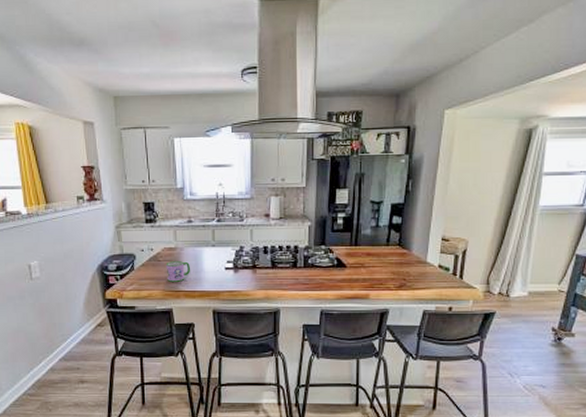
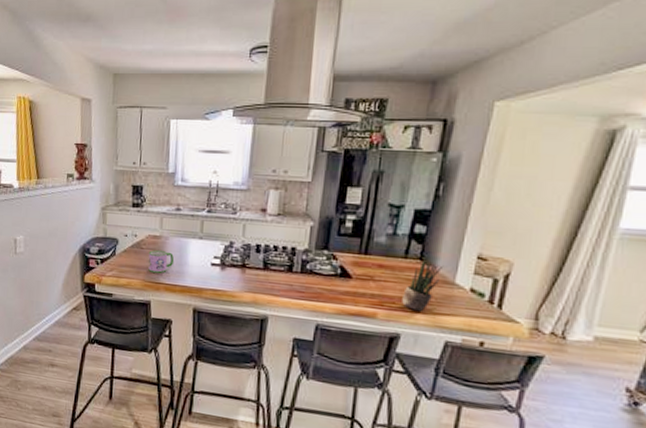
potted plant: none [388,242,417,288] -> present [402,256,444,311]

